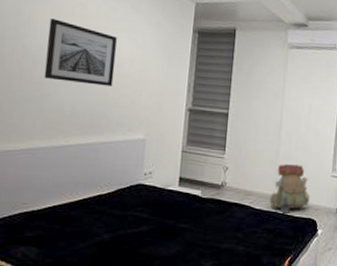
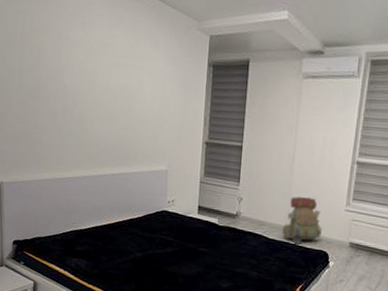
wall art: present [44,19,117,86] -> none [81,60,140,121]

